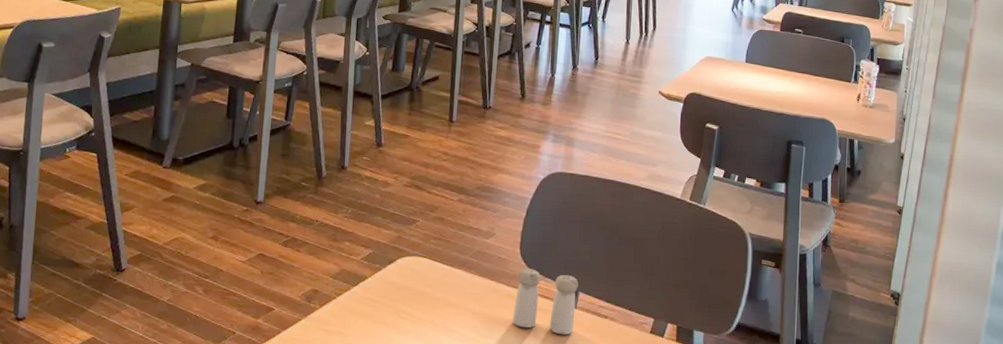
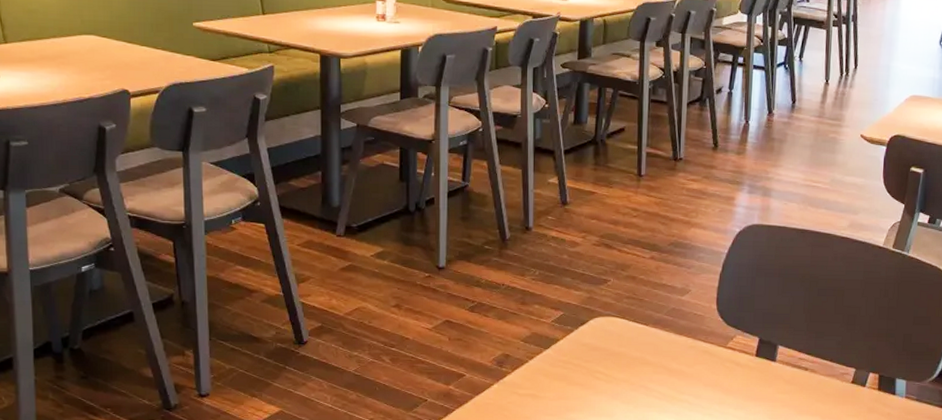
salt and pepper shaker: present [513,268,578,335] -> none [711,324,777,389]

